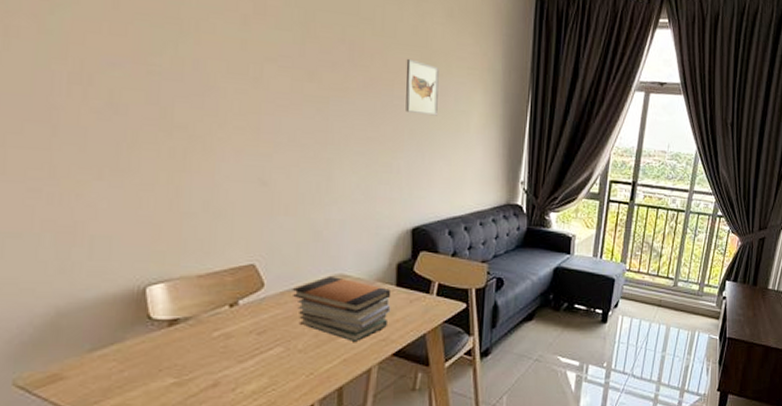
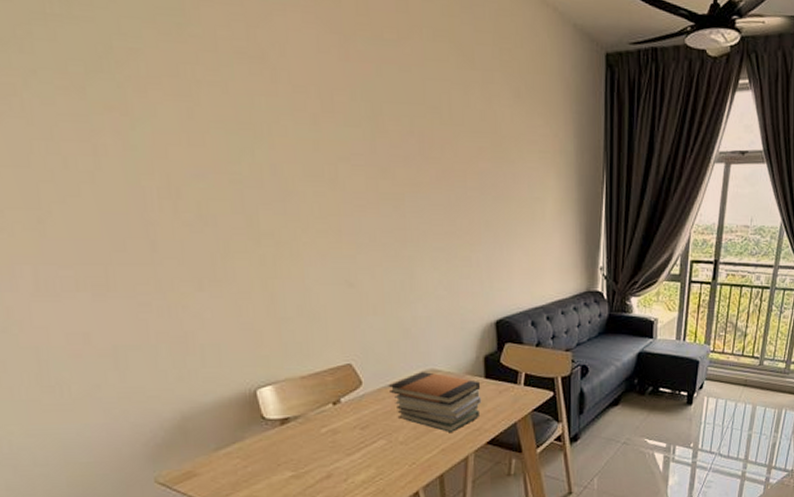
wall art: present [405,58,439,116] -> none [476,146,512,205]

